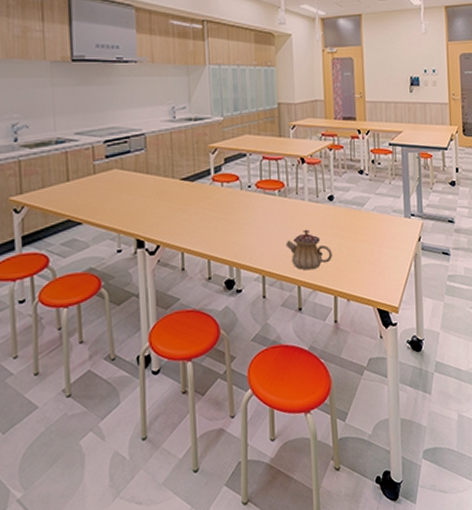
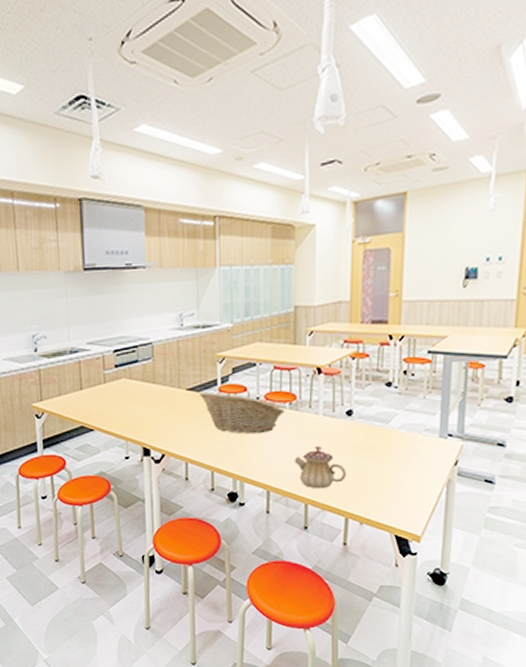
fruit basket: none [193,181,275,222] -> present [199,391,285,434]

